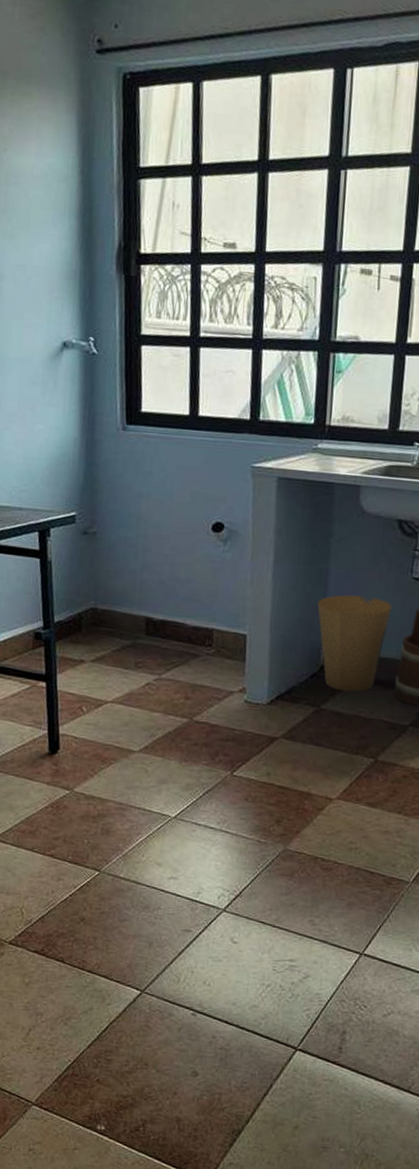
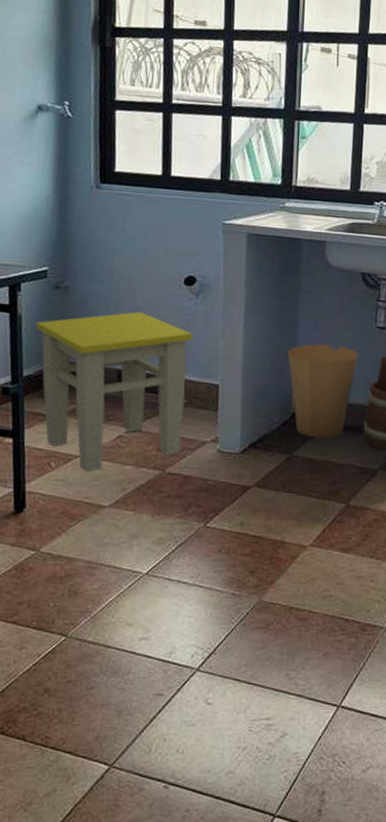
stool: none [65,559,221,717] -> present [36,312,193,472]

